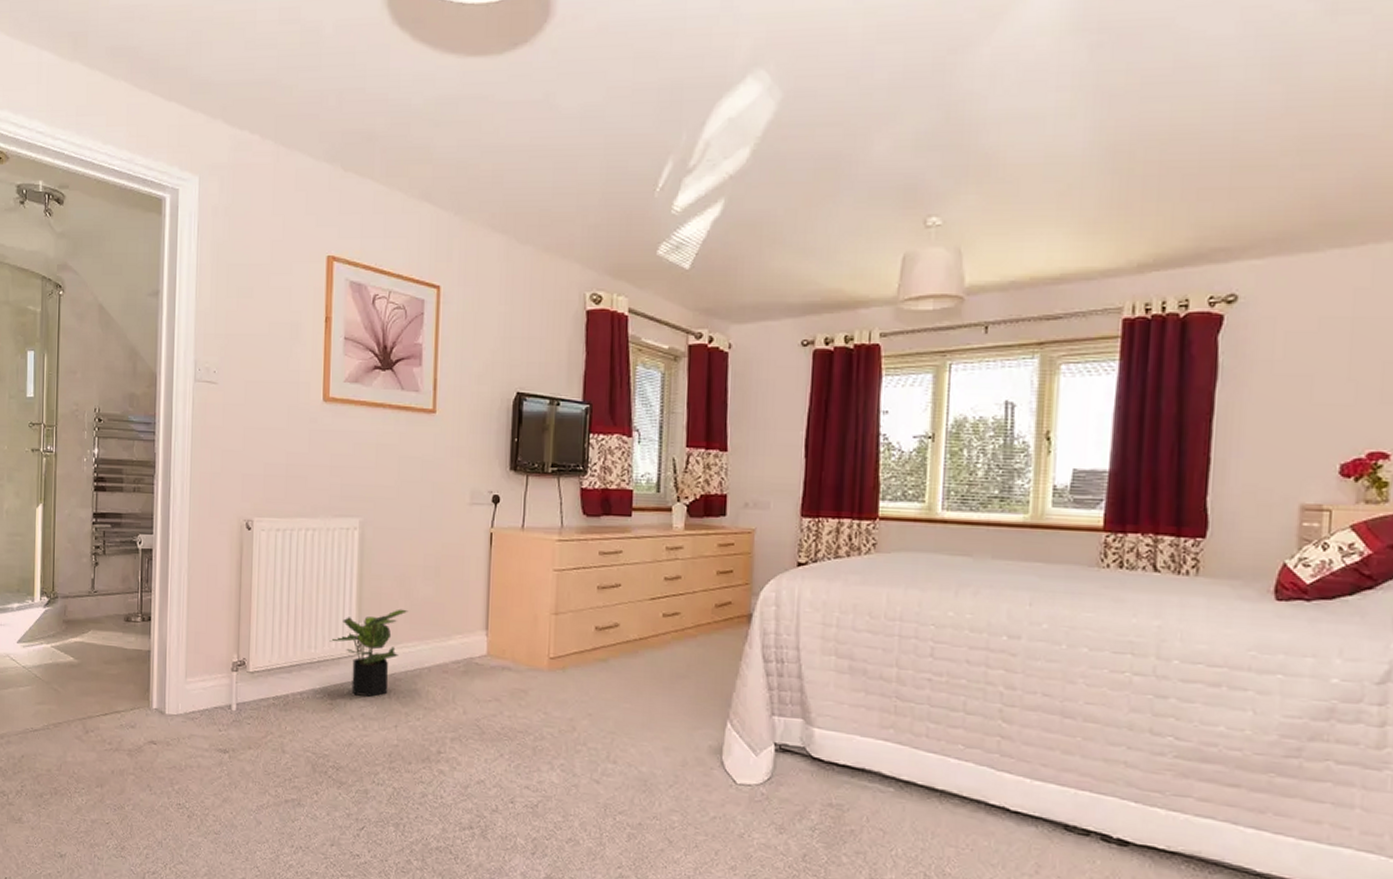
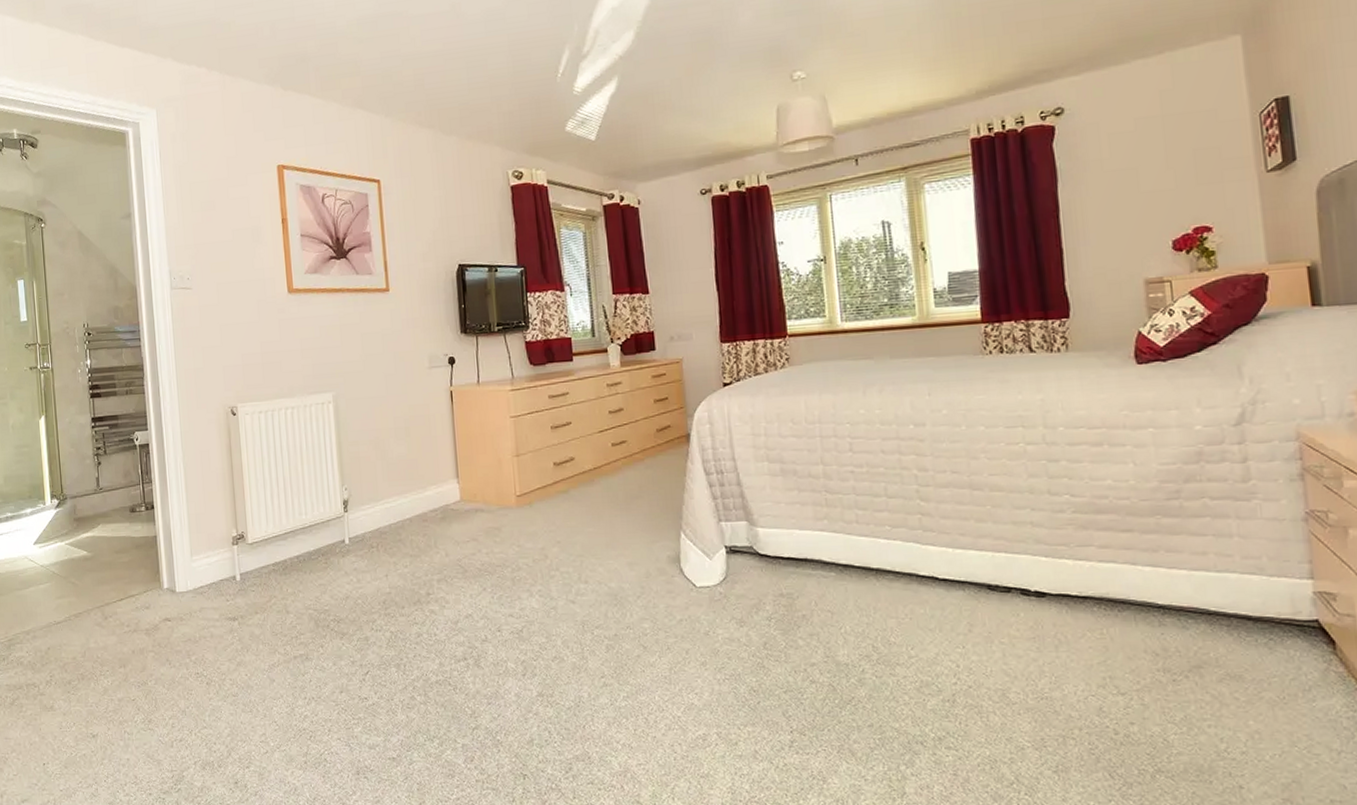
potted plant: present [329,609,408,697] -> none [318,469,386,552]

